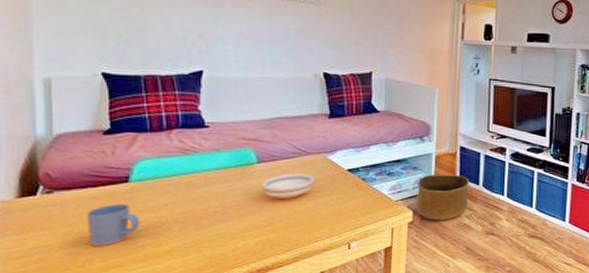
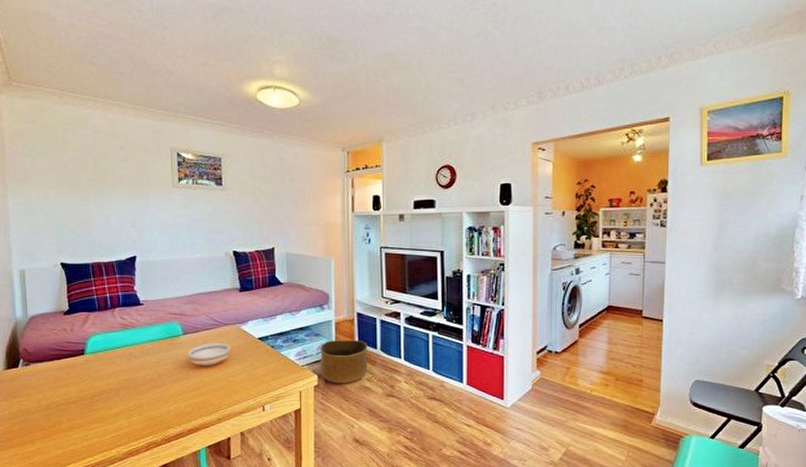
mug: present [86,204,140,247] -> none [54,373,95,410]

